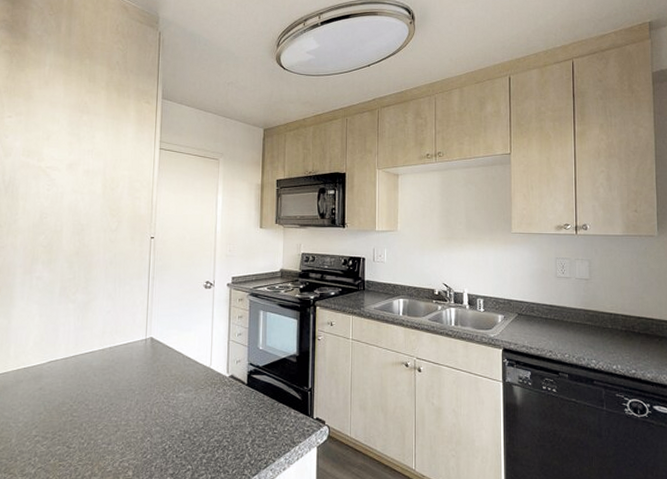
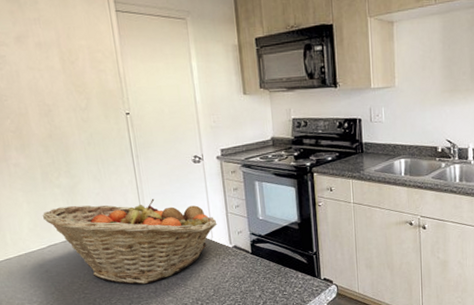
fruit basket: none [50,320,218,410] -> present [42,198,217,285]

